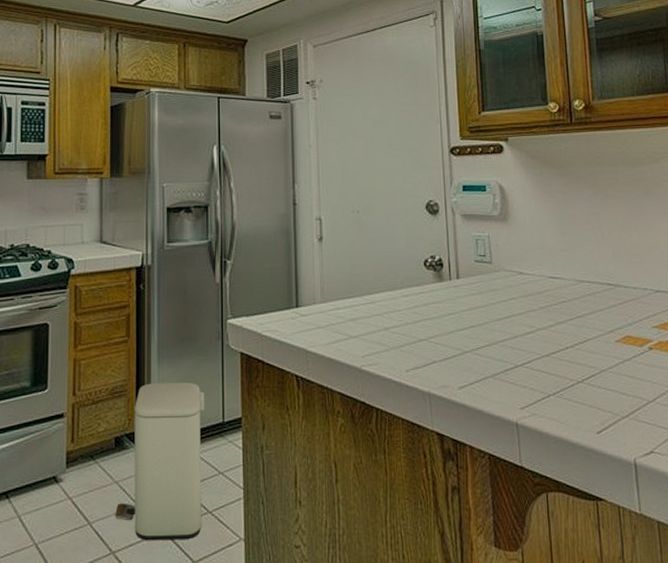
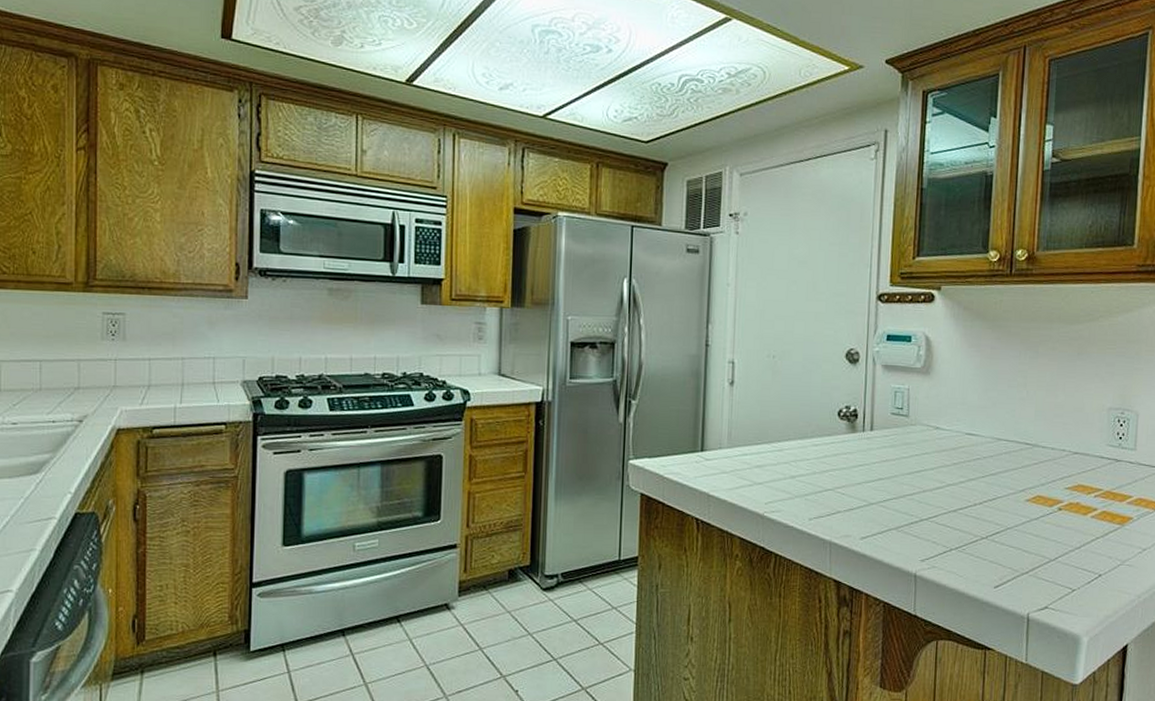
pedal bin: present [115,382,205,541] -> none [507,519,602,668]

